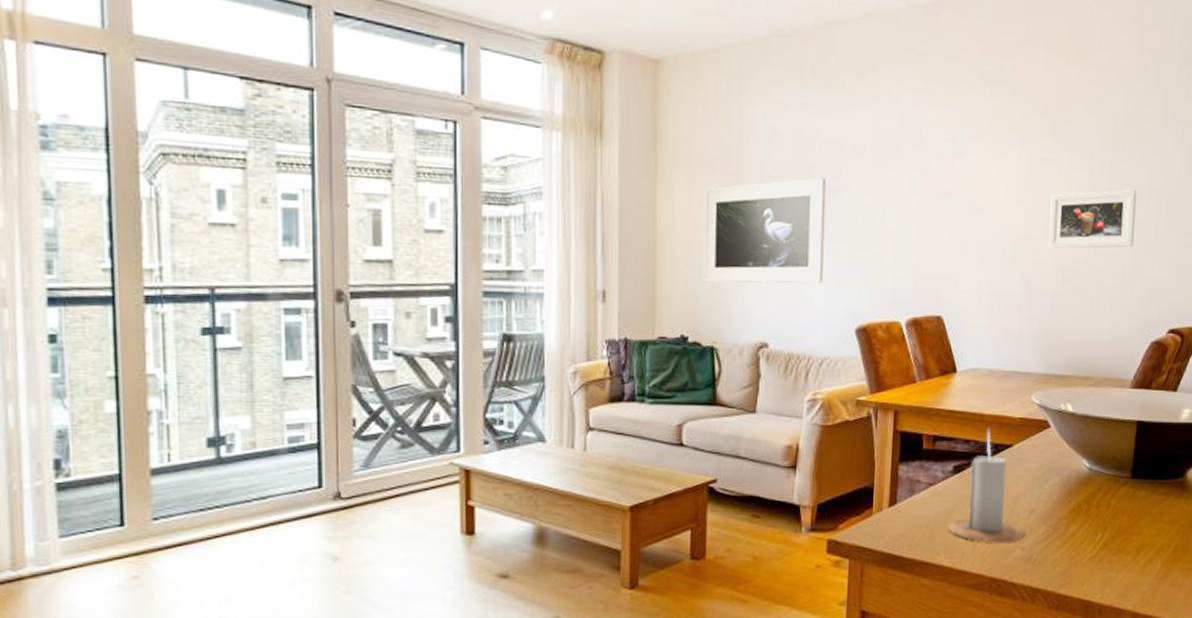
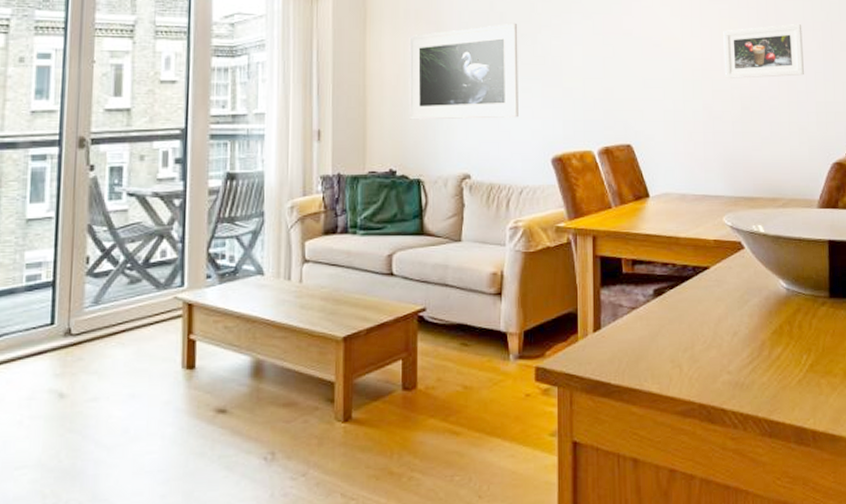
candle: present [948,430,1025,543] -> none [654,252,731,367]

